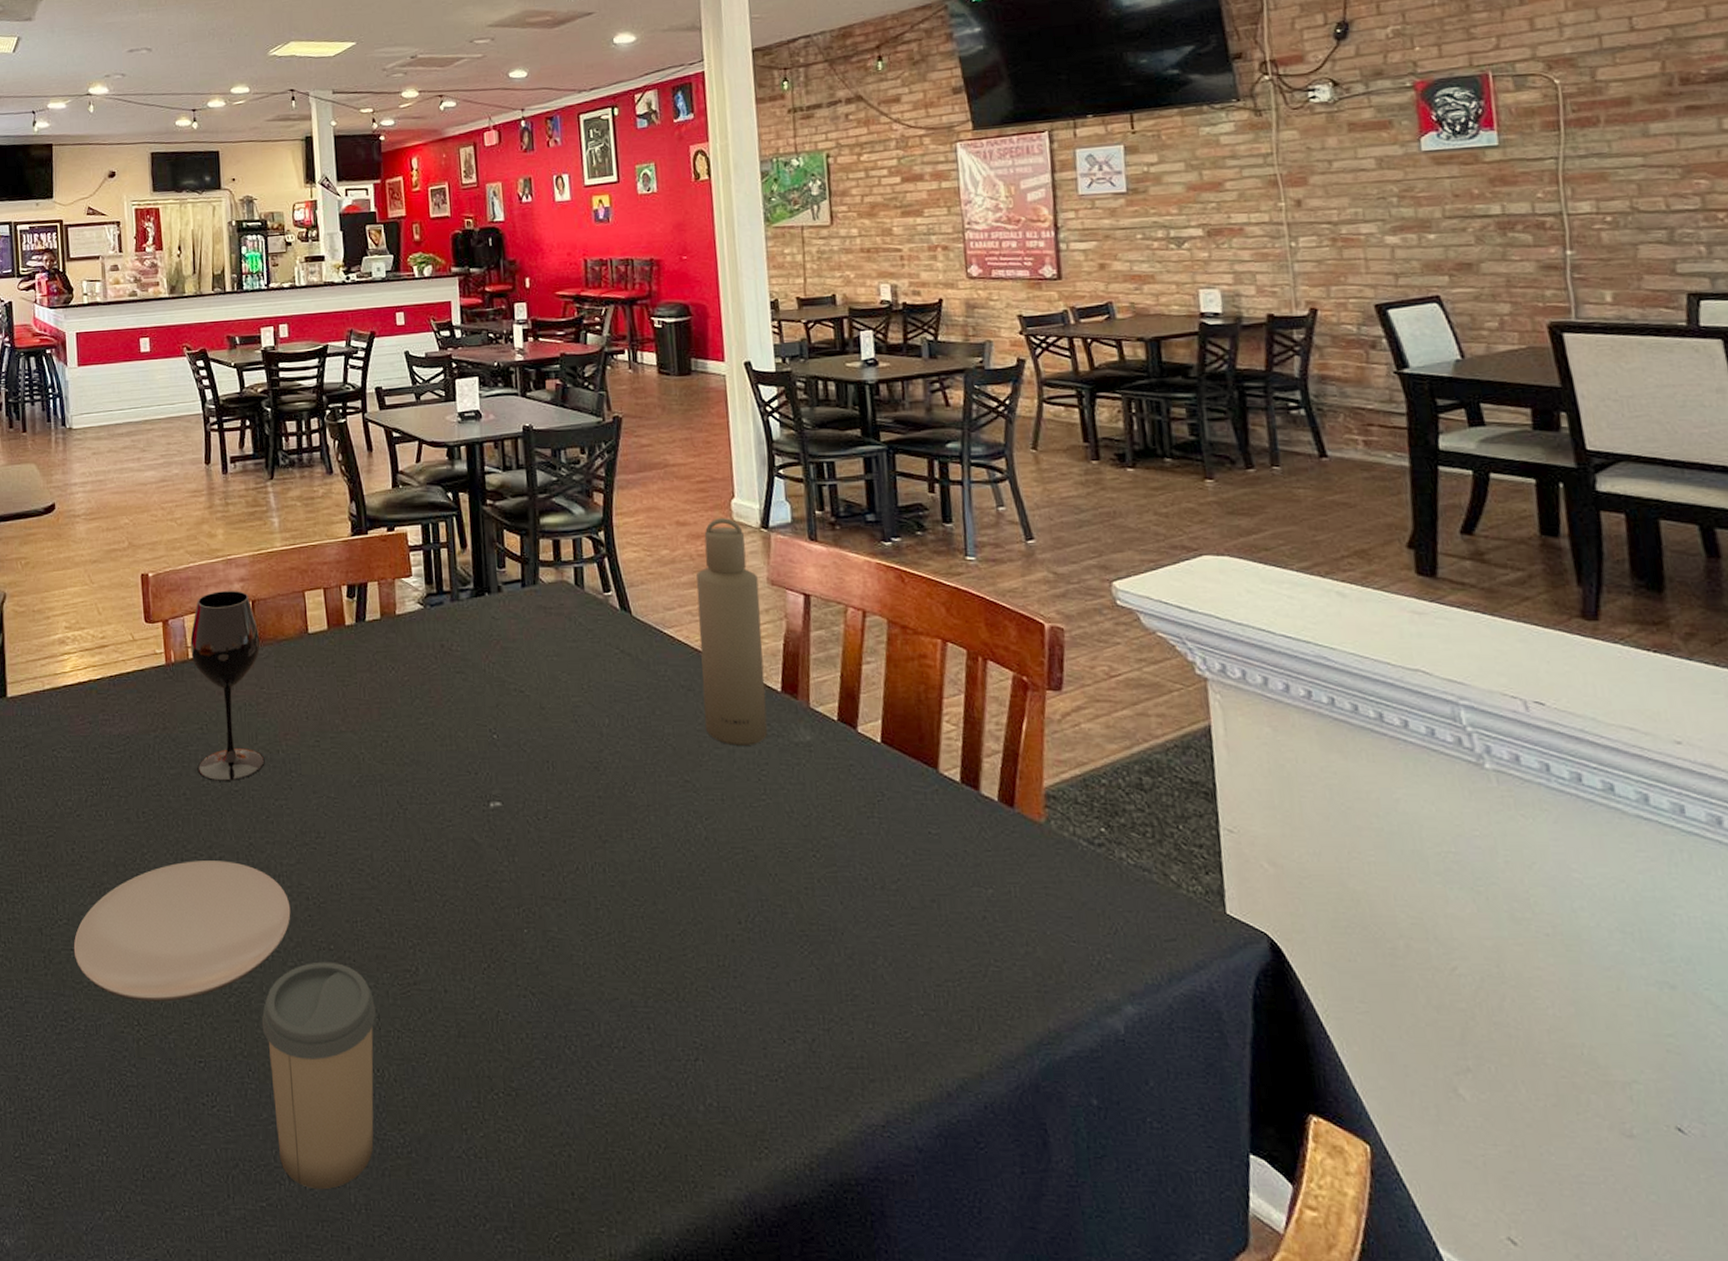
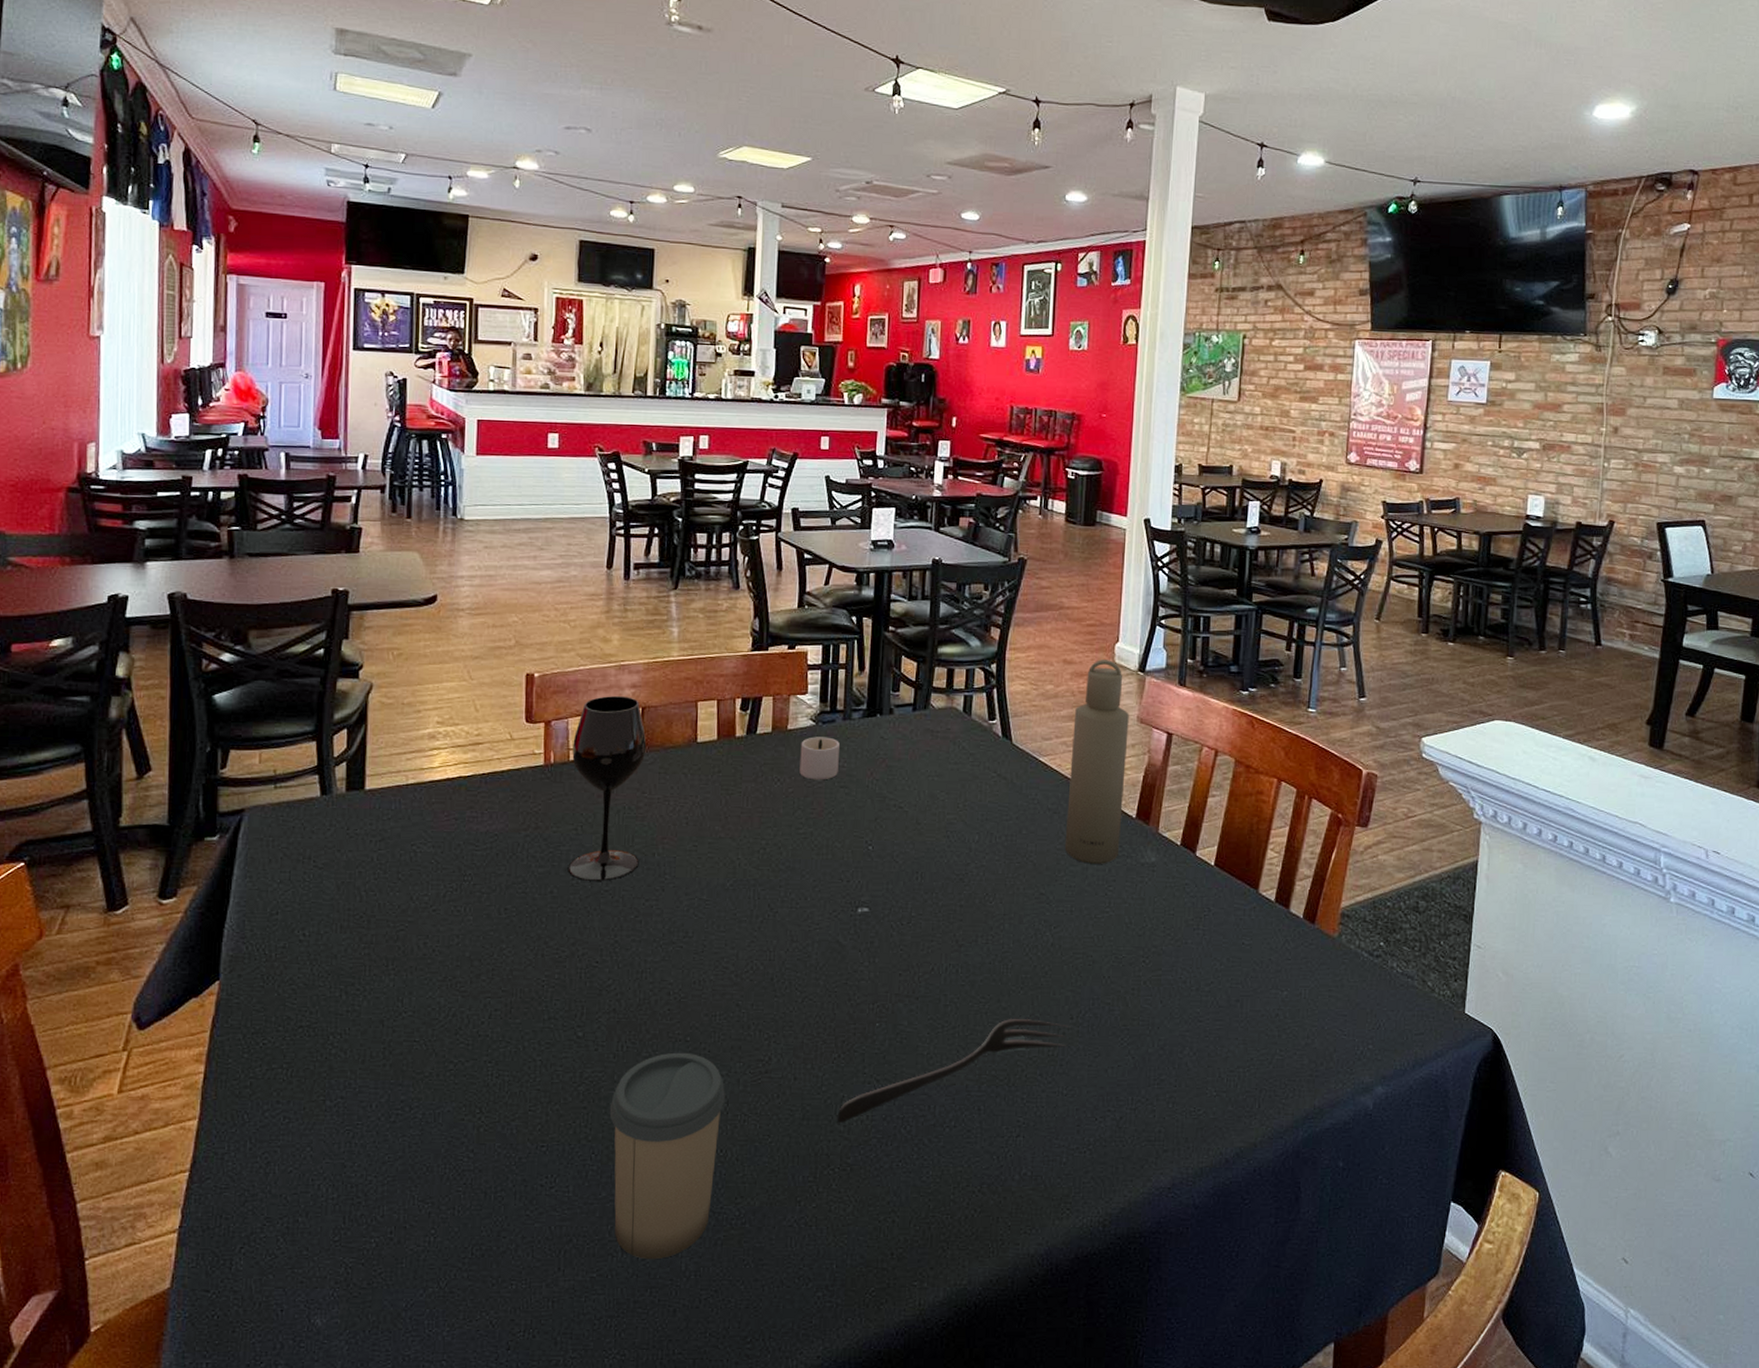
plate: present [73,861,291,1002] -> none [417,956,651,1091]
candle: none [411,620,453,667] -> present [799,737,840,780]
fork: none [494,922,739,1041] -> present [837,1018,1068,1123]

